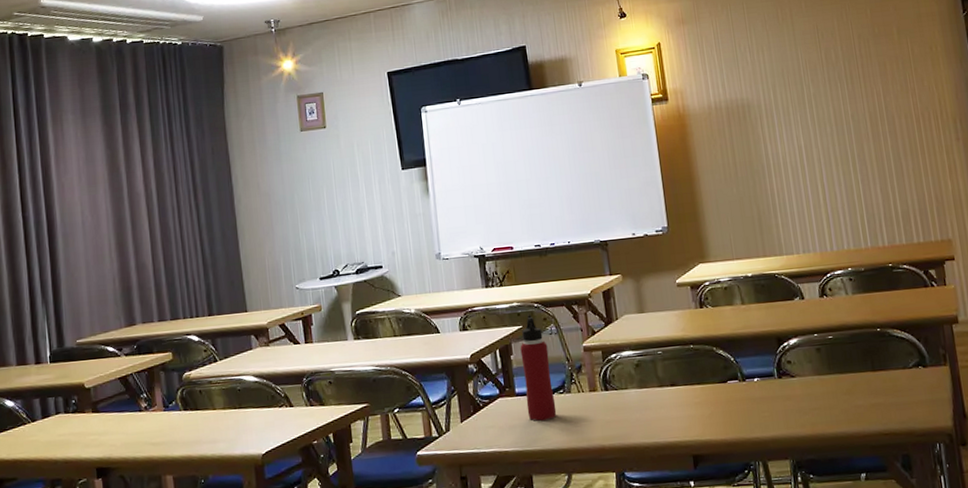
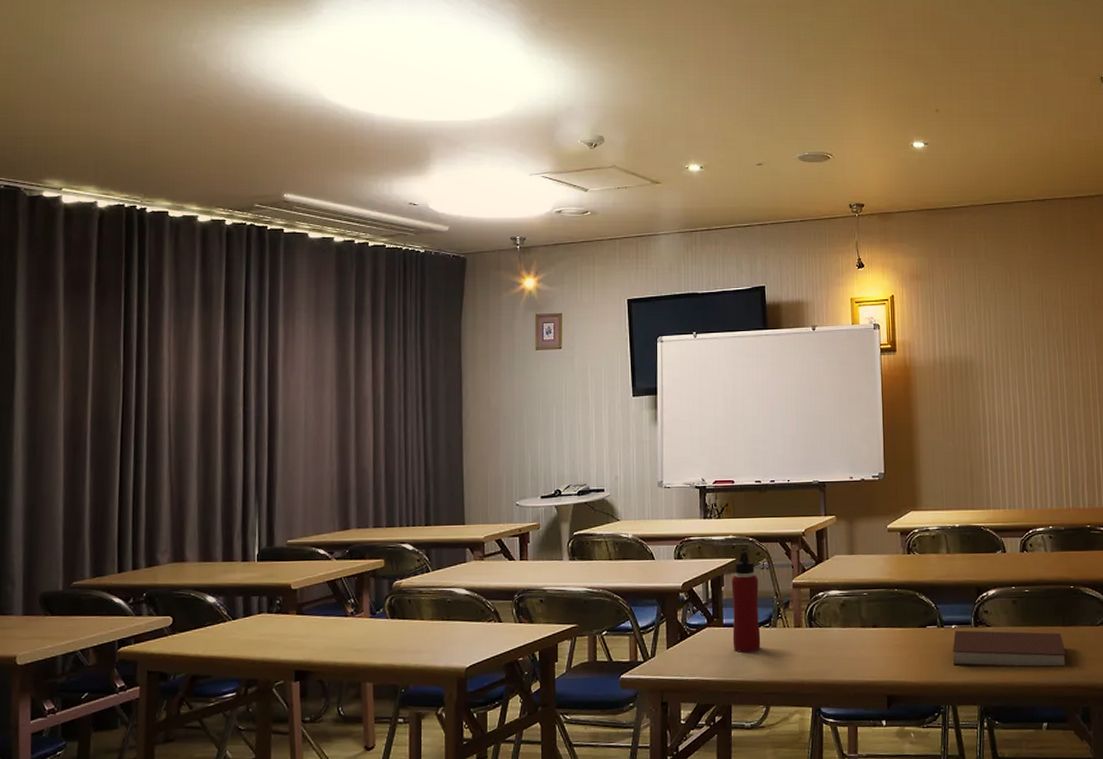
notebook: none [757,378,879,420] -> present [953,630,1066,667]

